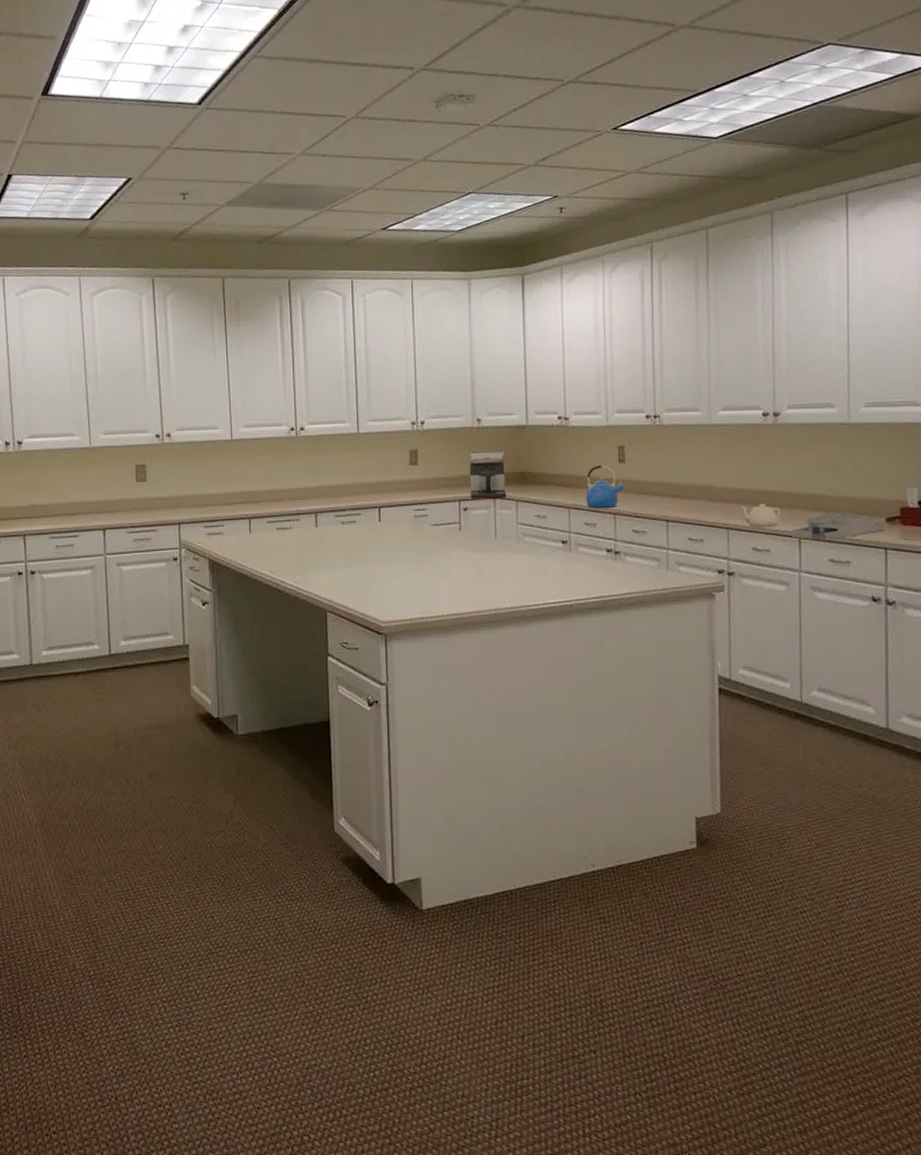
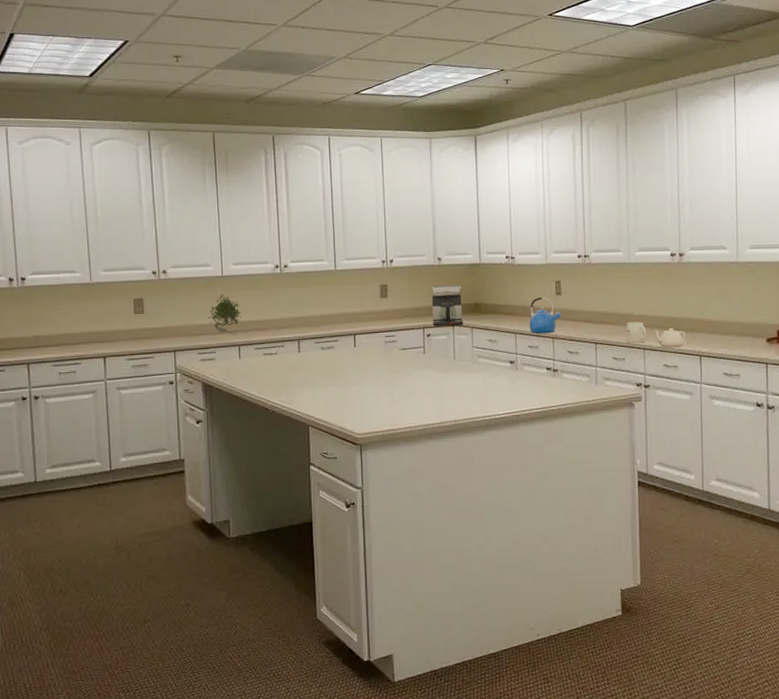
plant: none [216,461,253,507] -> present [209,294,242,336]
mug: none [705,495,731,523] -> present [626,322,647,344]
organizer tray: present [792,513,885,541] -> none [695,335,766,358]

